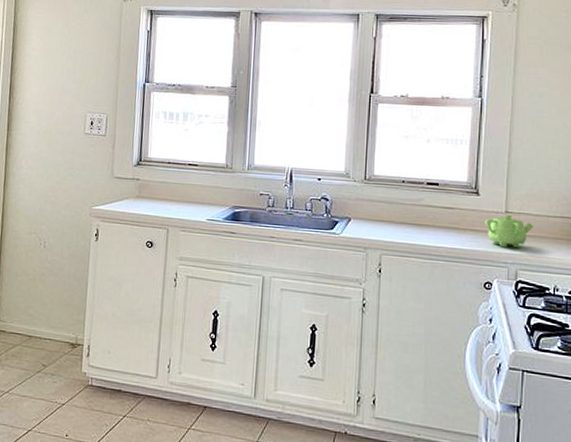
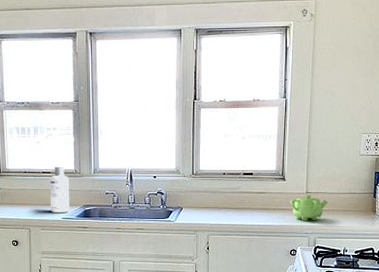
screw cap bottle: none [193,158,218,213] -> present [50,166,69,213]

